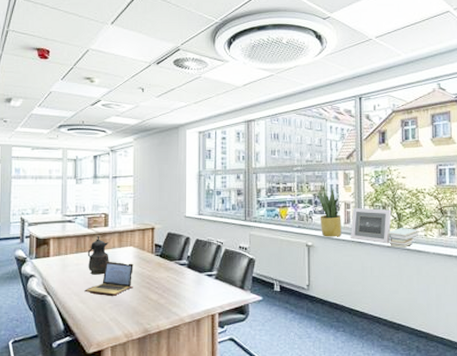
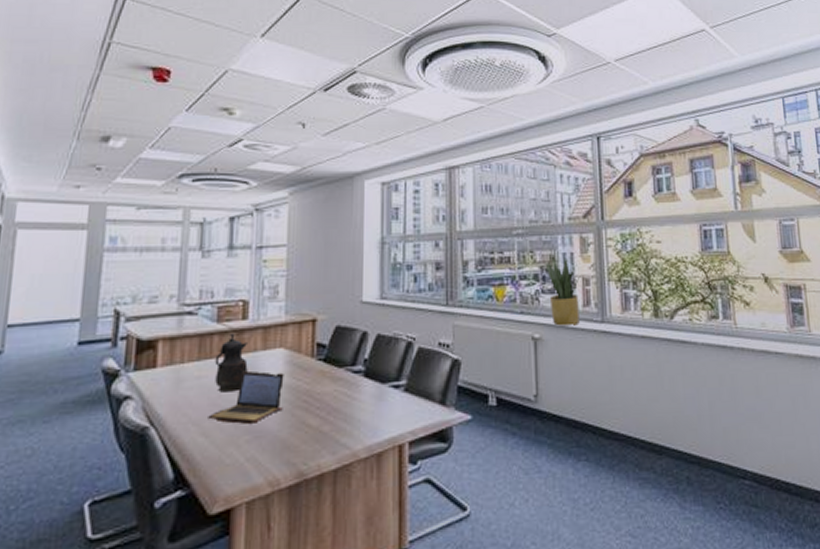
picture frame: present [351,207,392,244] -> none [591,283,645,333]
books: present [387,228,420,249] -> none [640,310,683,339]

